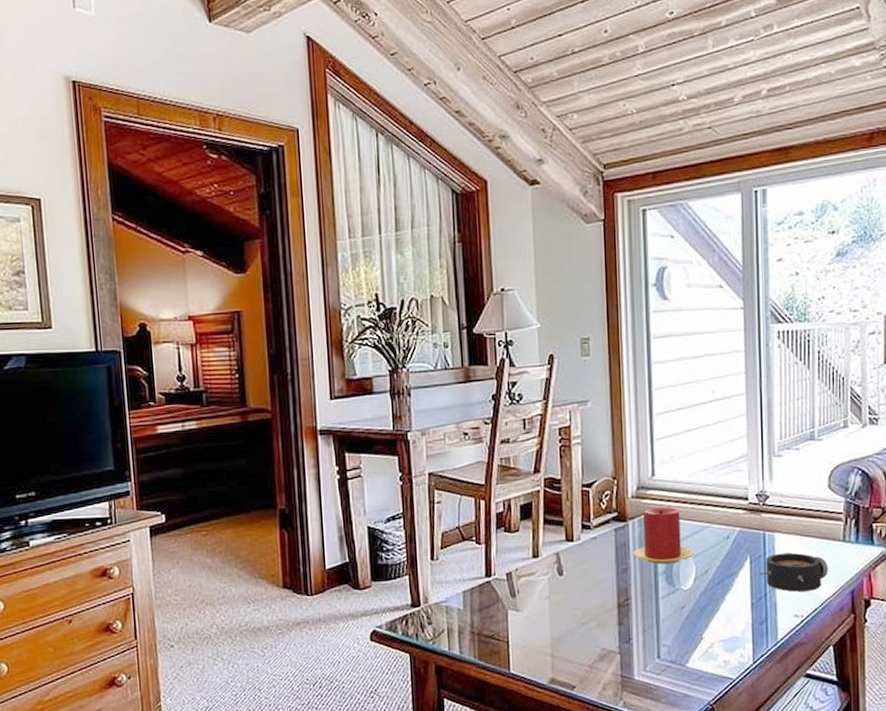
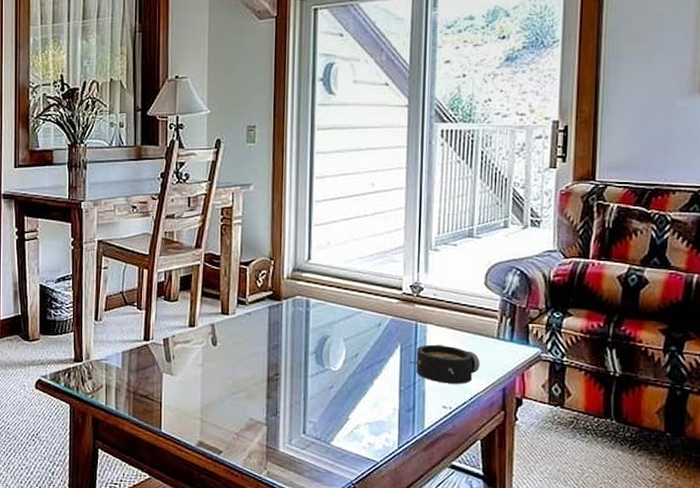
candle: present [633,507,694,564] -> none [285,289,345,345]

